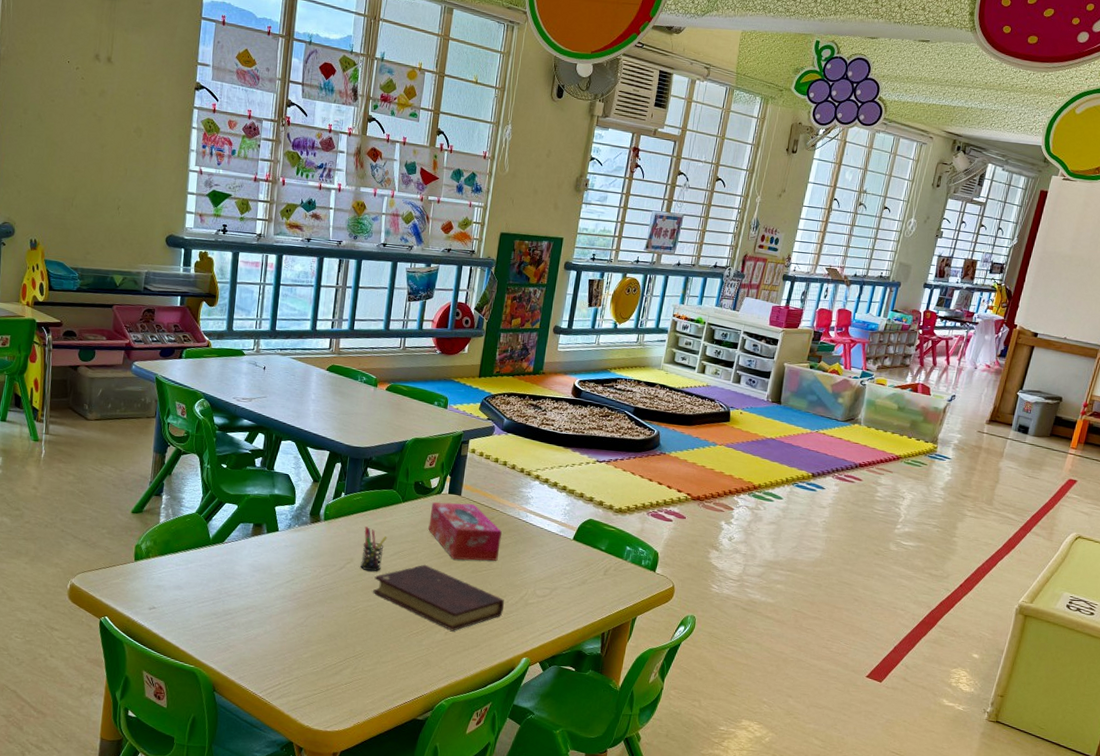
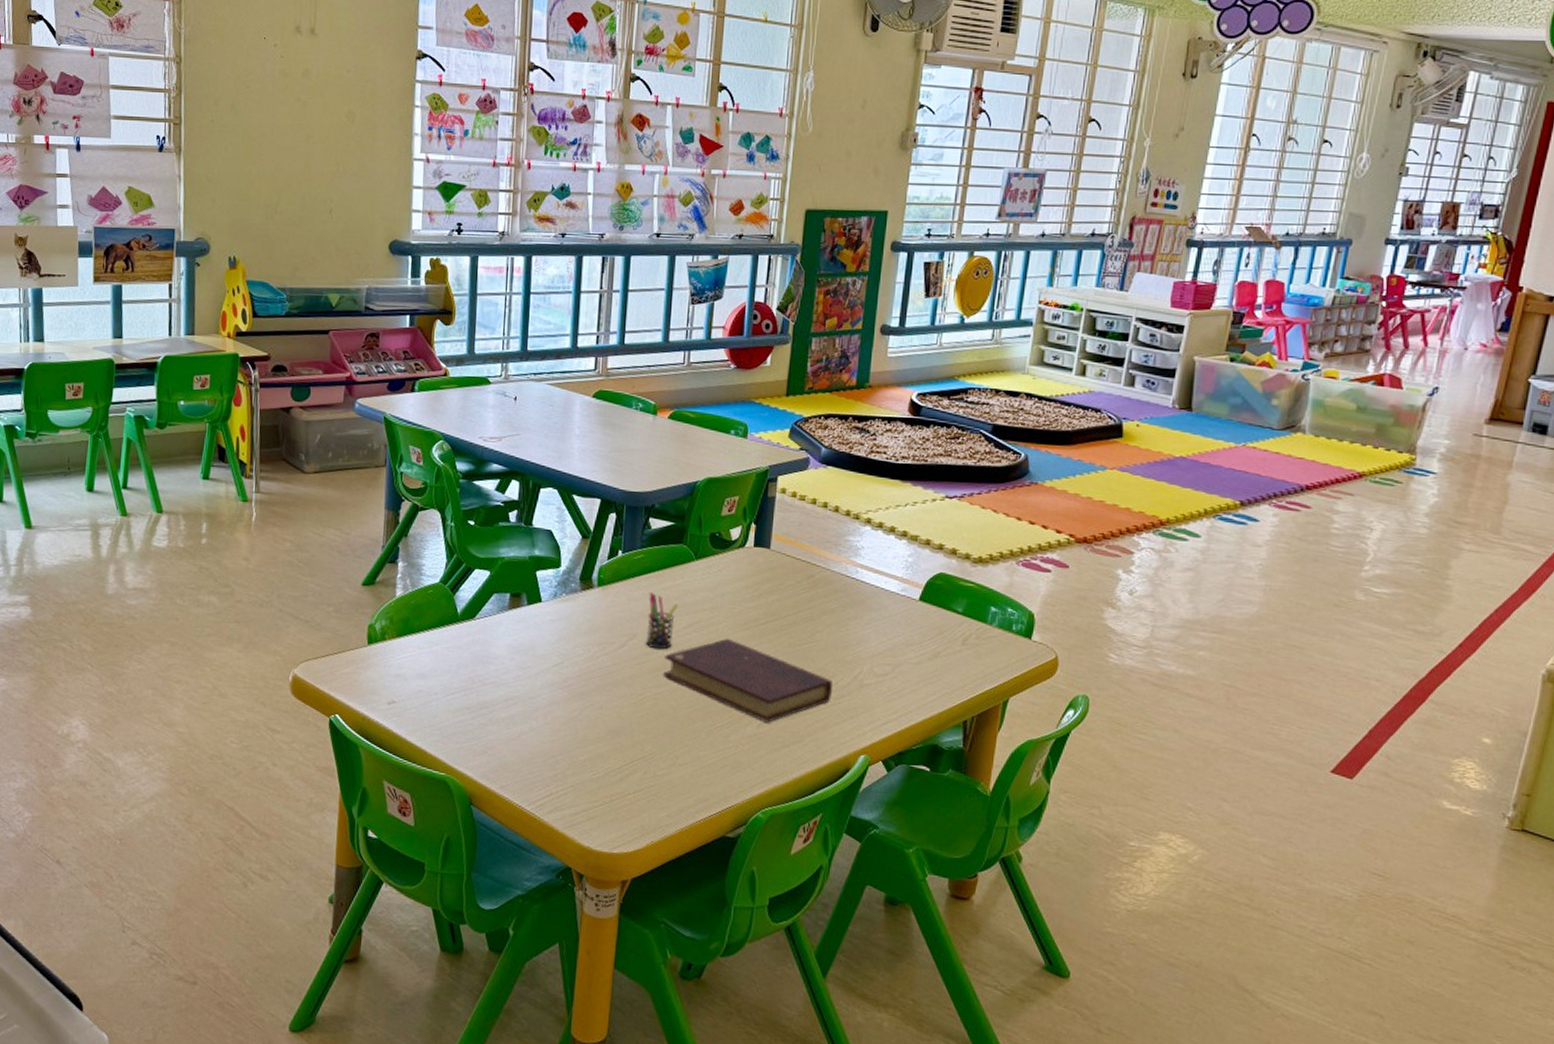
tissue box: present [428,502,502,561] -> none [730,557,826,632]

